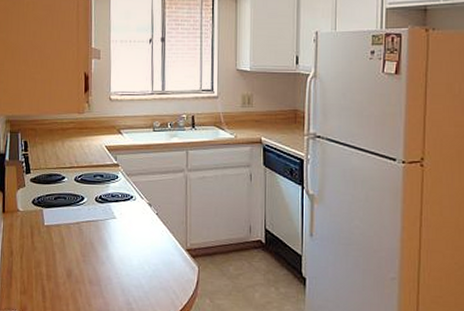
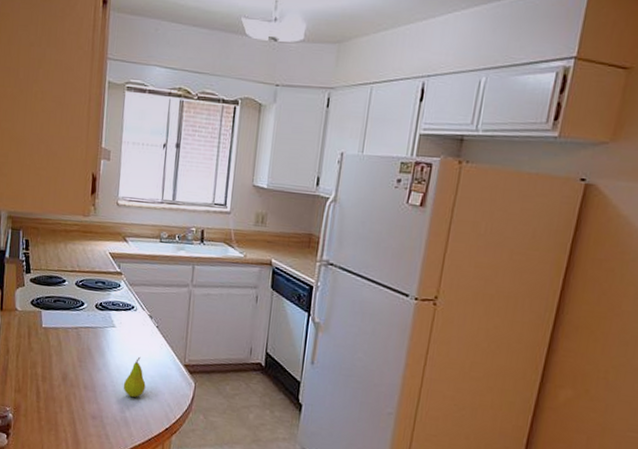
fruit: none [127,245,150,288] -> present [123,356,146,398]

